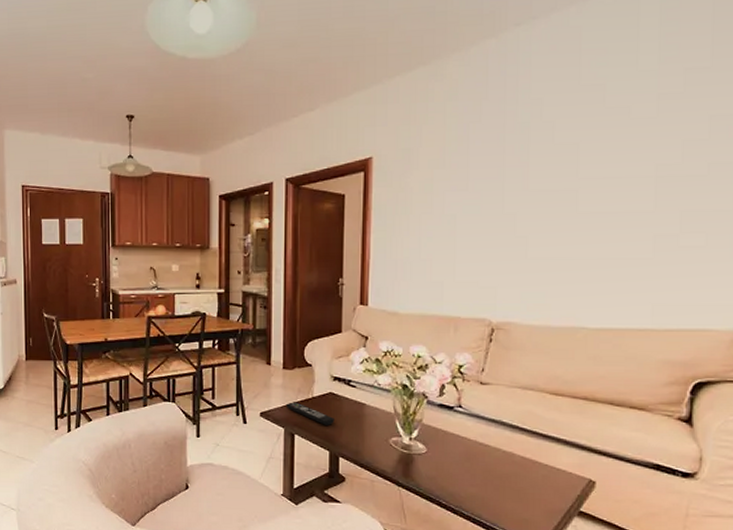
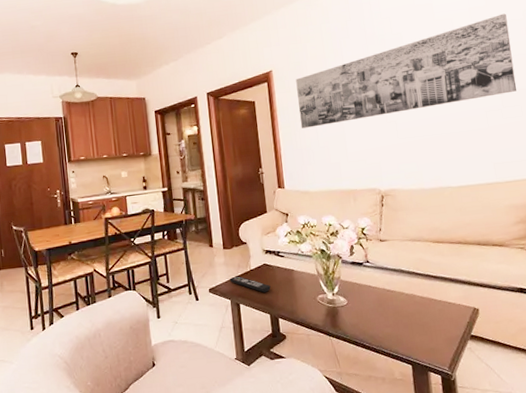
wall art: none [399,104,711,234] -> present [296,13,517,129]

